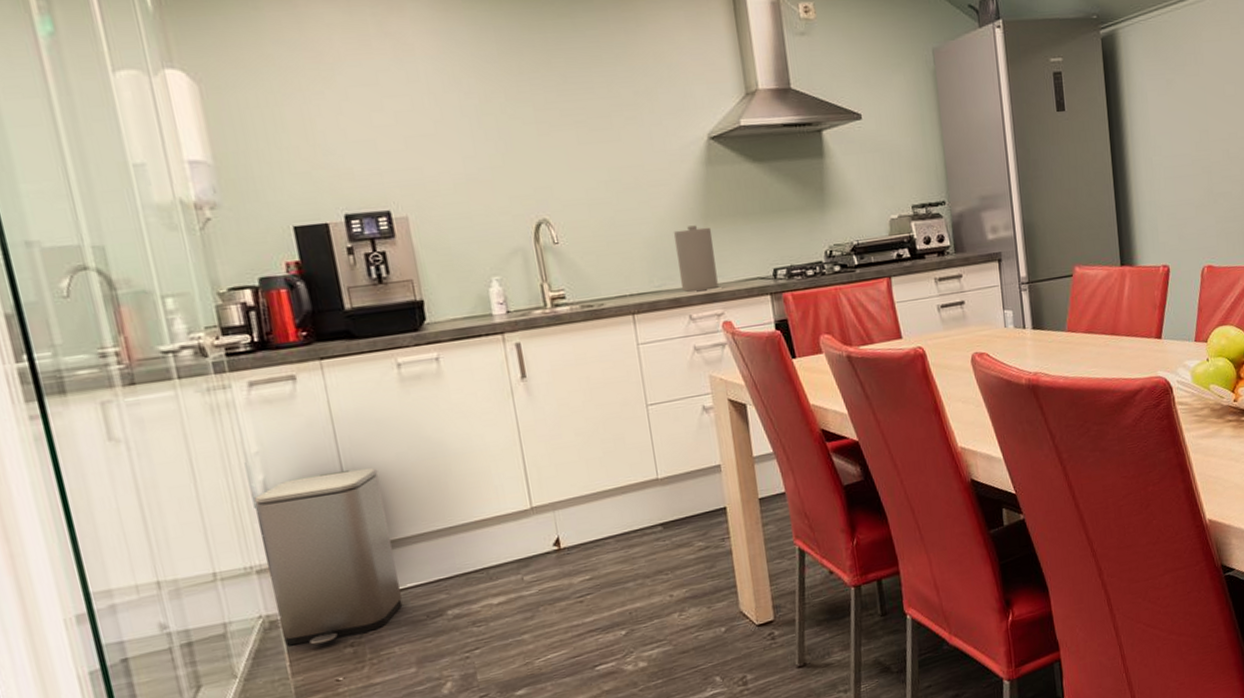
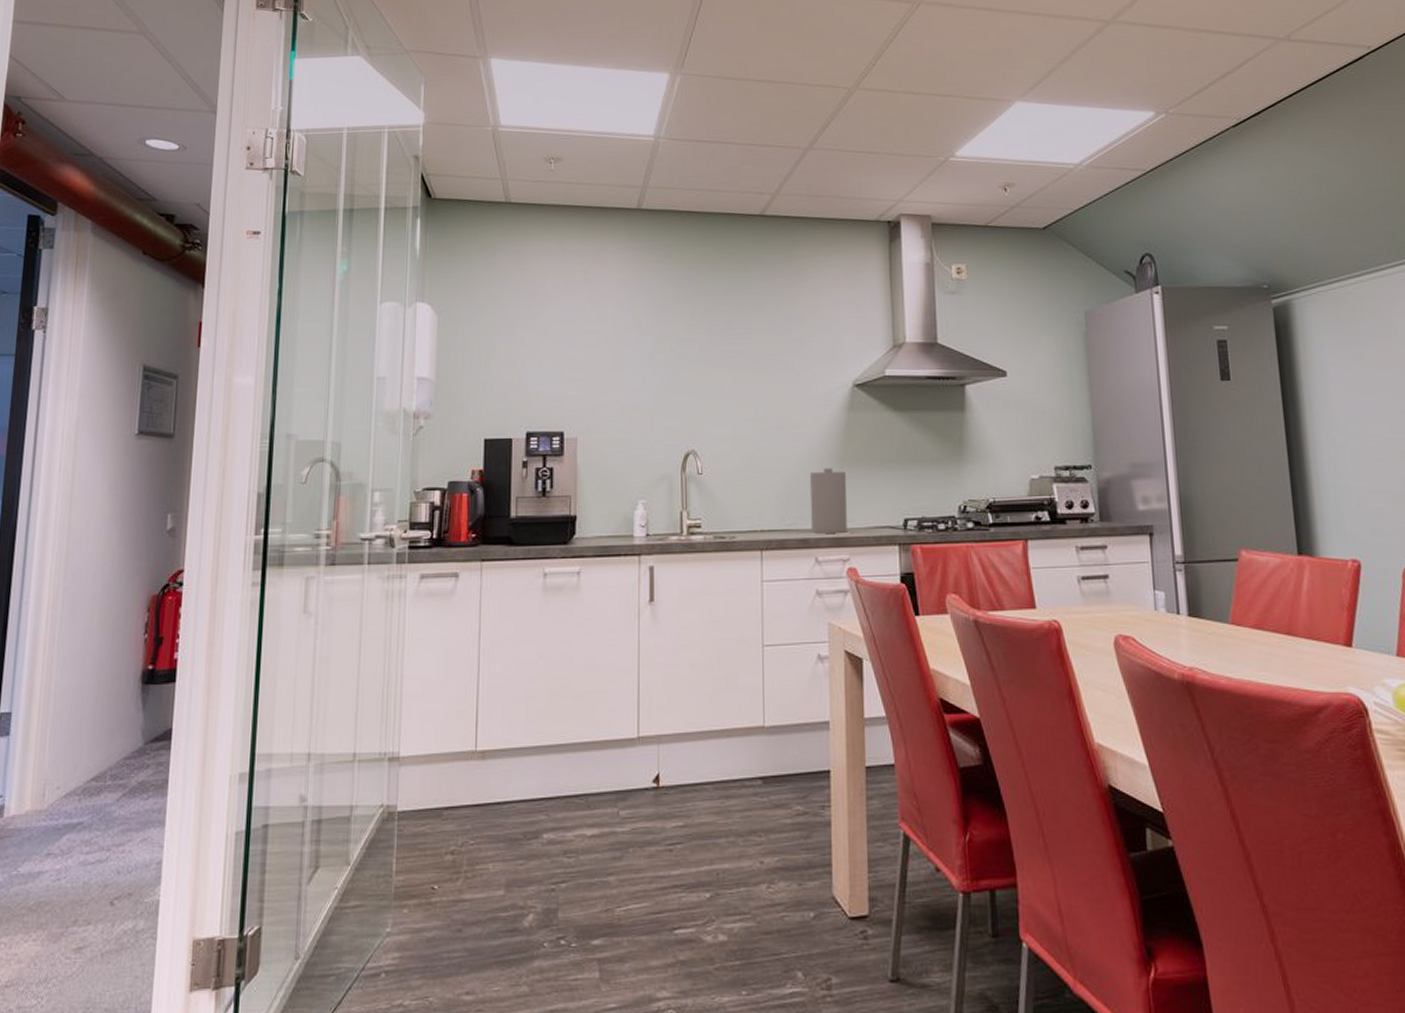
pedal bin: present [254,468,403,646] -> none [397,671,509,845]

